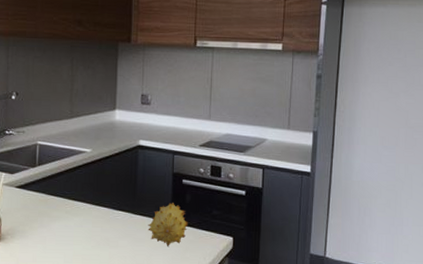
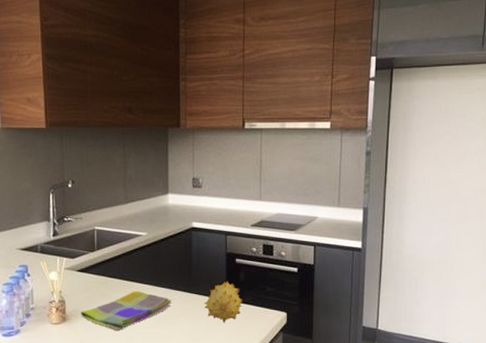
dish towel: none [17,210,114,253] -> present [81,291,172,331]

